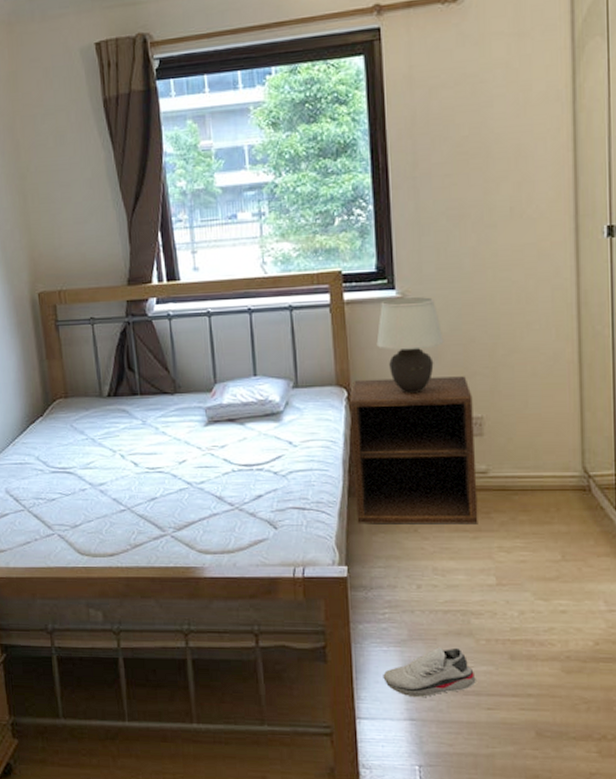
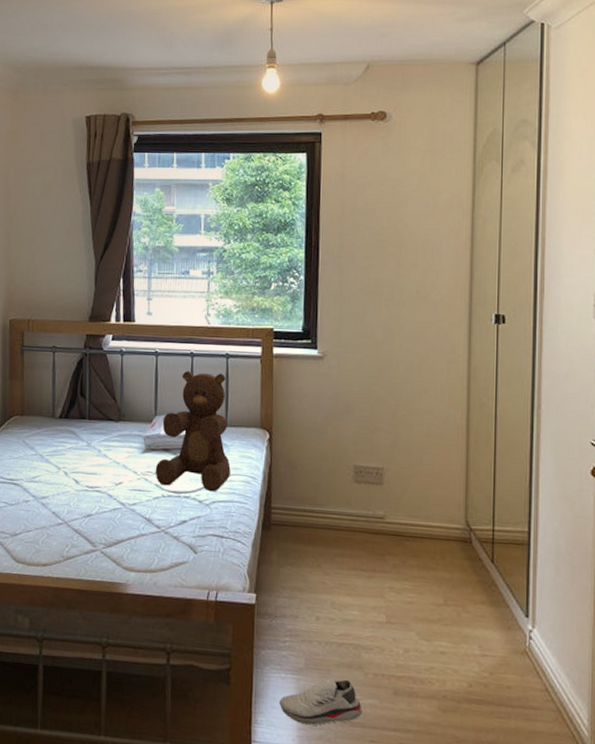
teddy bear: none [221,328,307,461] -> present [155,370,231,492]
nightstand: present [349,376,478,523] -> none [268,424,376,564]
table lamp: present [376,297,444,393] -> none [298,357,355,441]

